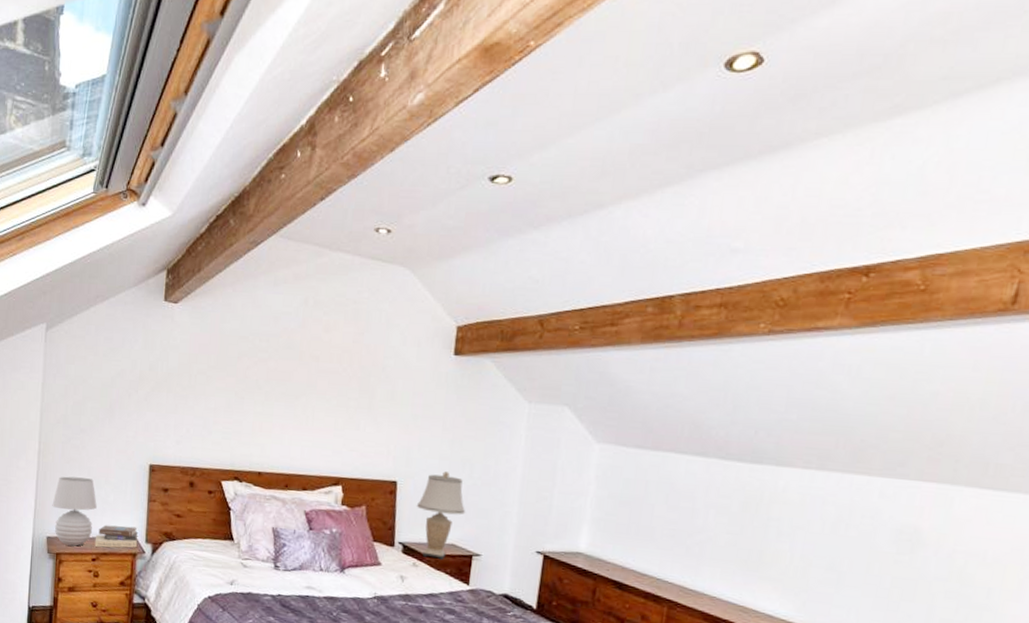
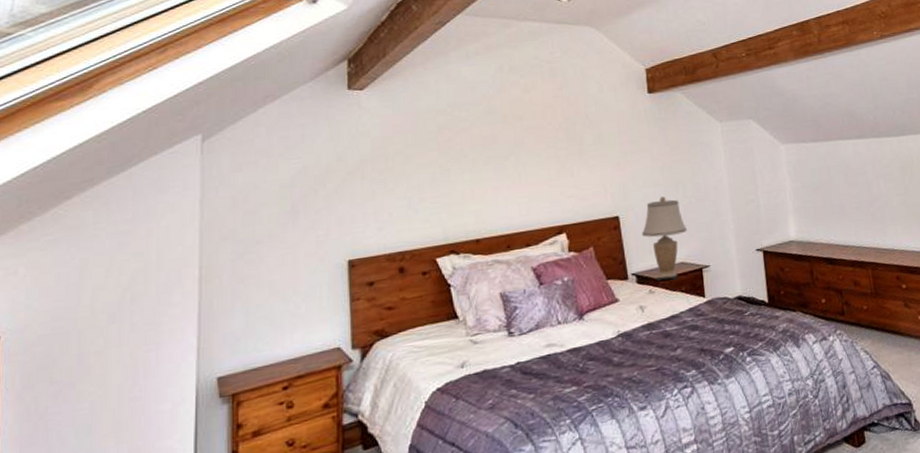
table lamp: present [52,476,97,546] -> none [222,293,284,381]
books: present [94,524,139,548] -> none [285,334,342,373]

